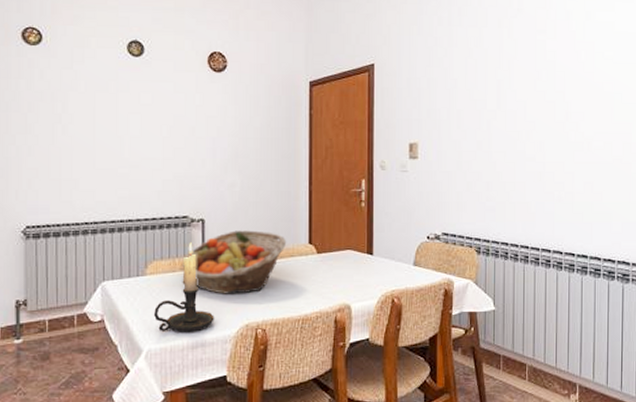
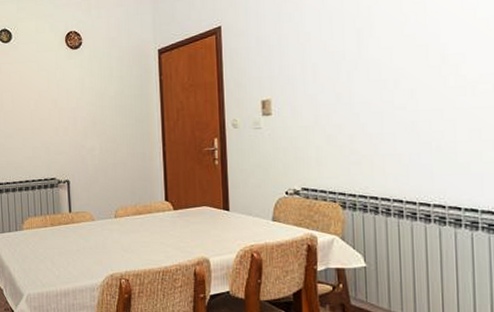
candle holder: present [154,241,214,332] -> none [31,200,83,280]
fruit basket: present [181,230,286,294] -> none [51,189,144,247]

